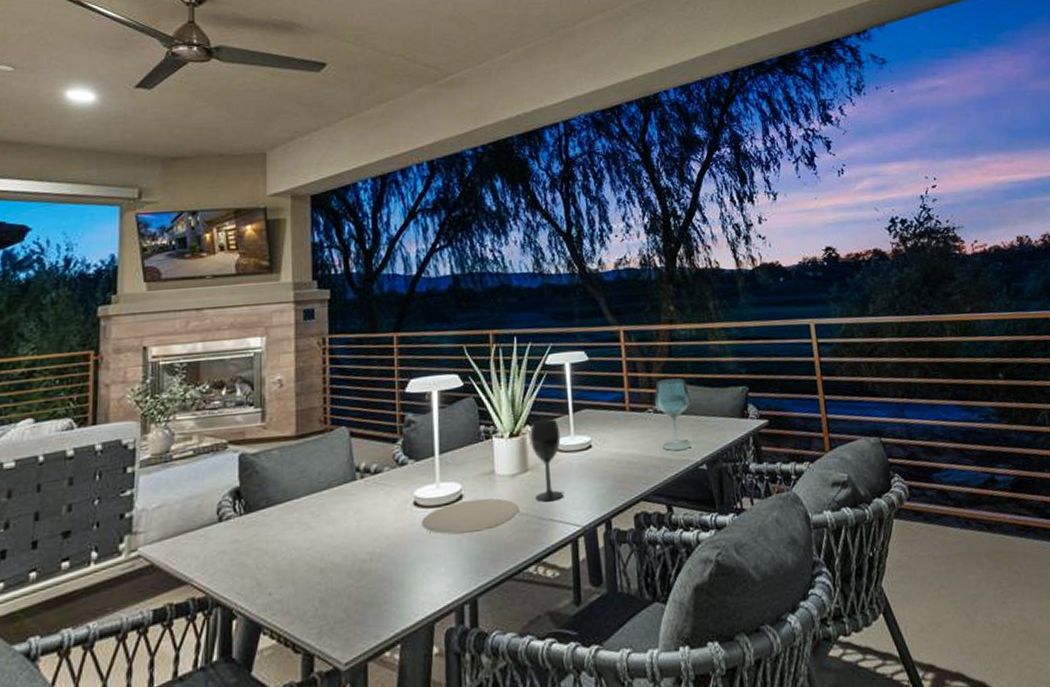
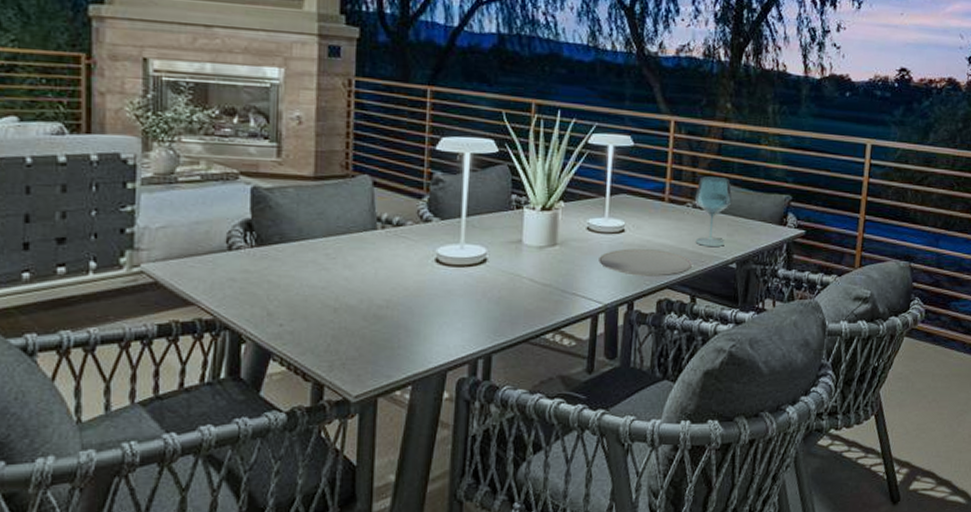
plate: present [421,498,520,536] -> none [442,264,544,296]
wine glass: present [530,418,563,502] -> none [561,197,595,277]
plate: none [570,461,663,492] -> present [598,248,692,277]

